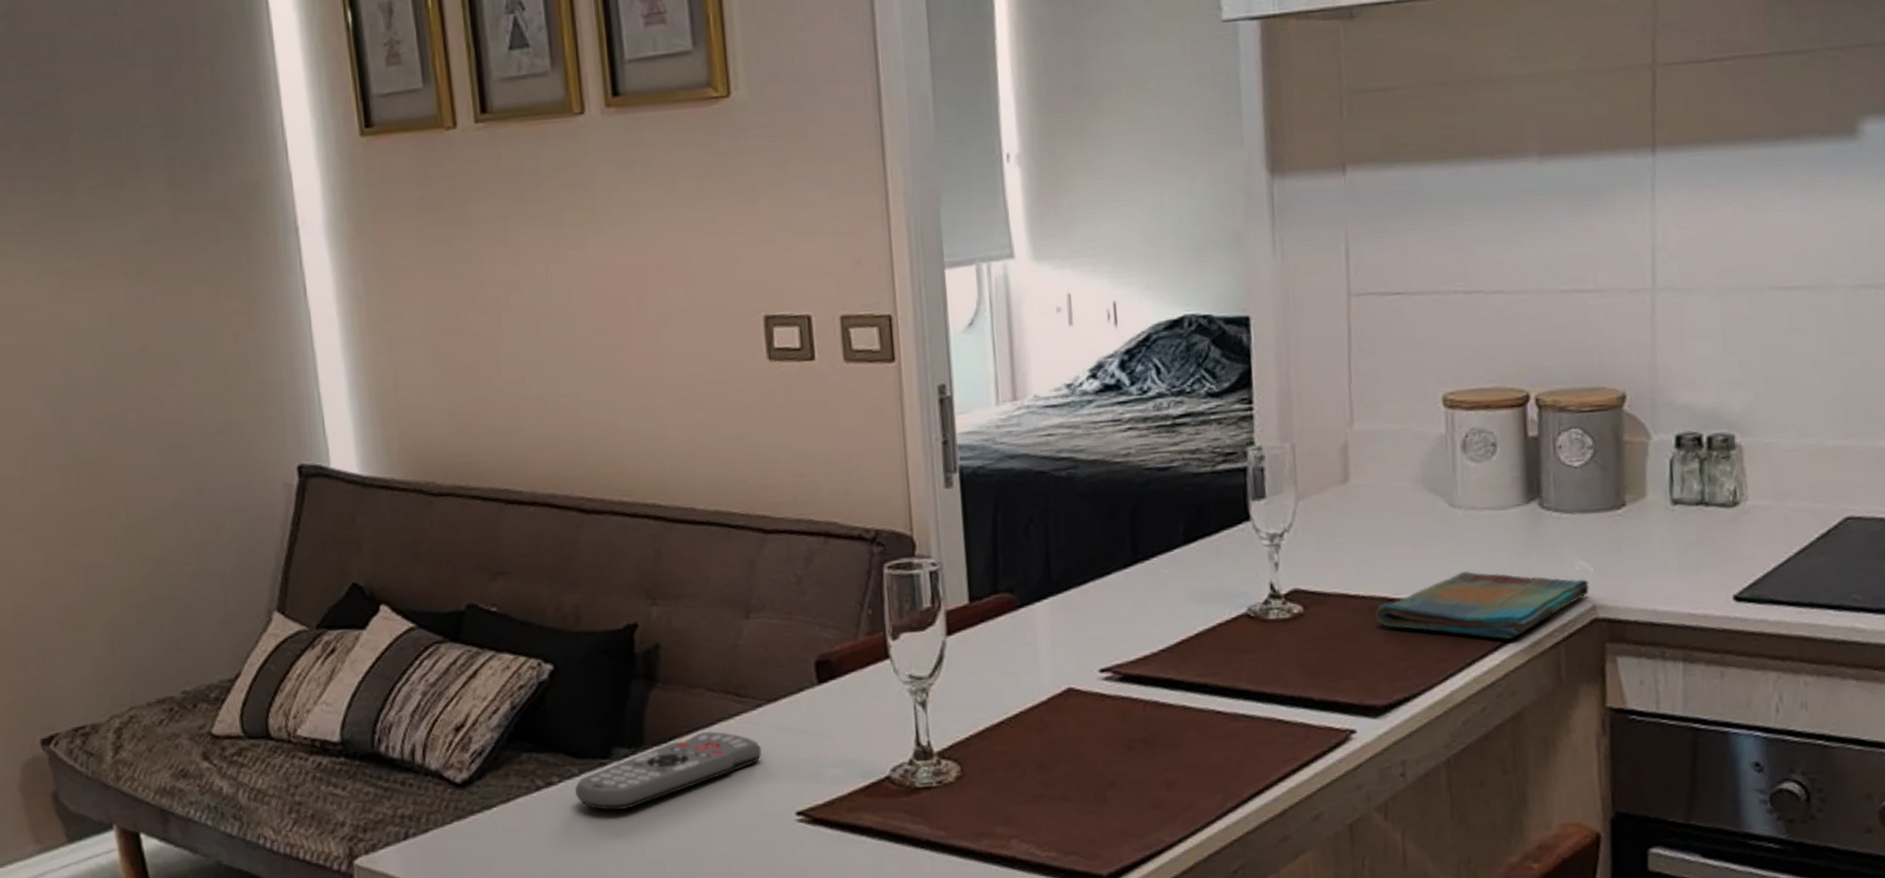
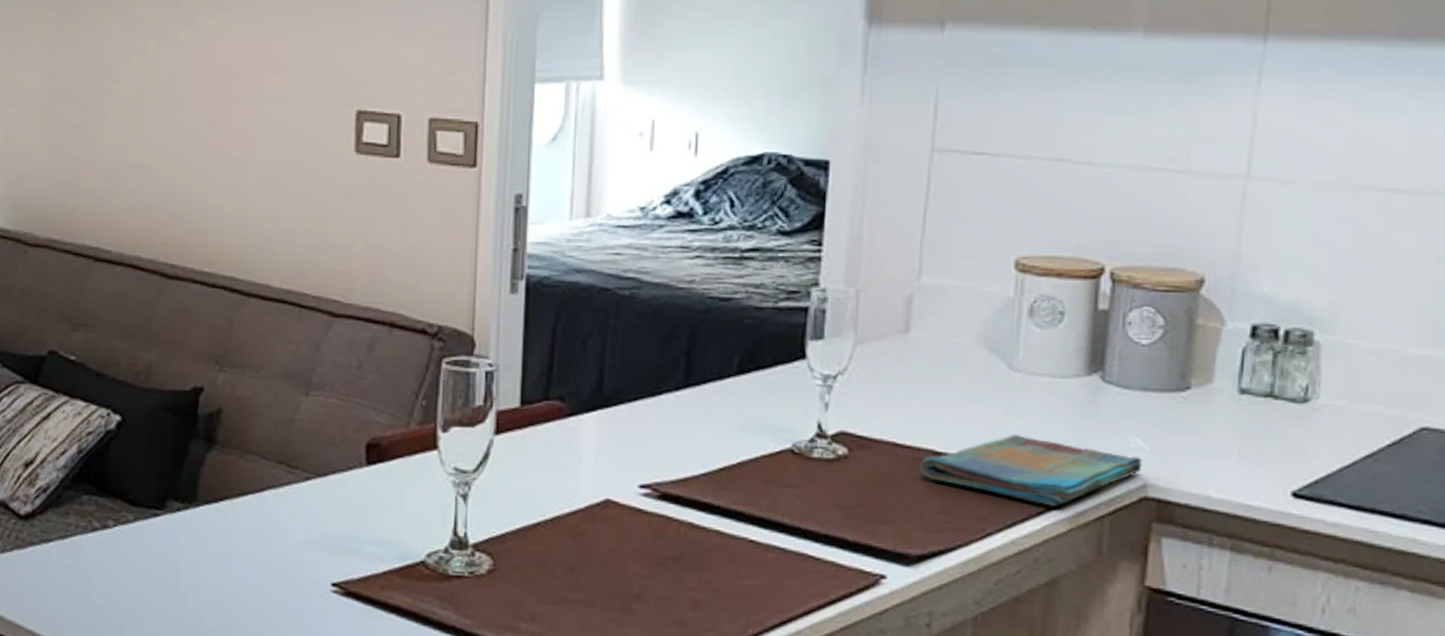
remote control: present [574,731,762,811] -> none [127,496,306,560]

